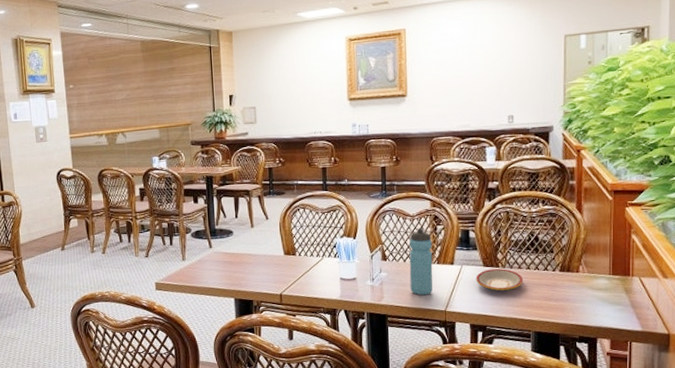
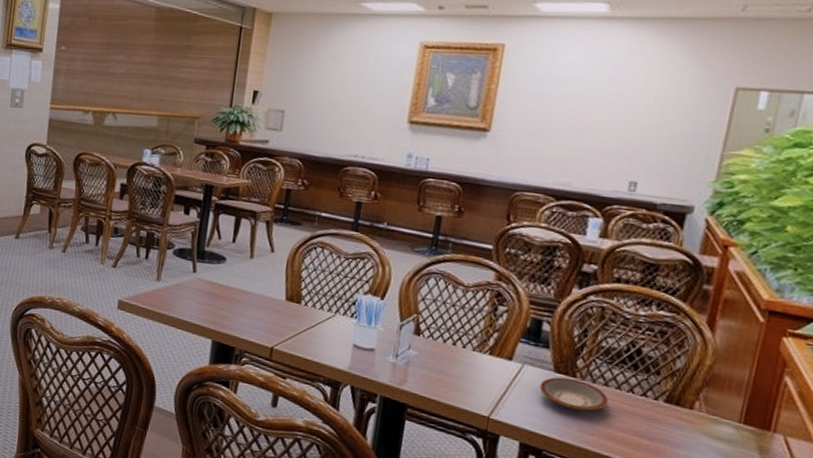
water bottle: present [409,228,433,296] -> none [445,303,488,392]

